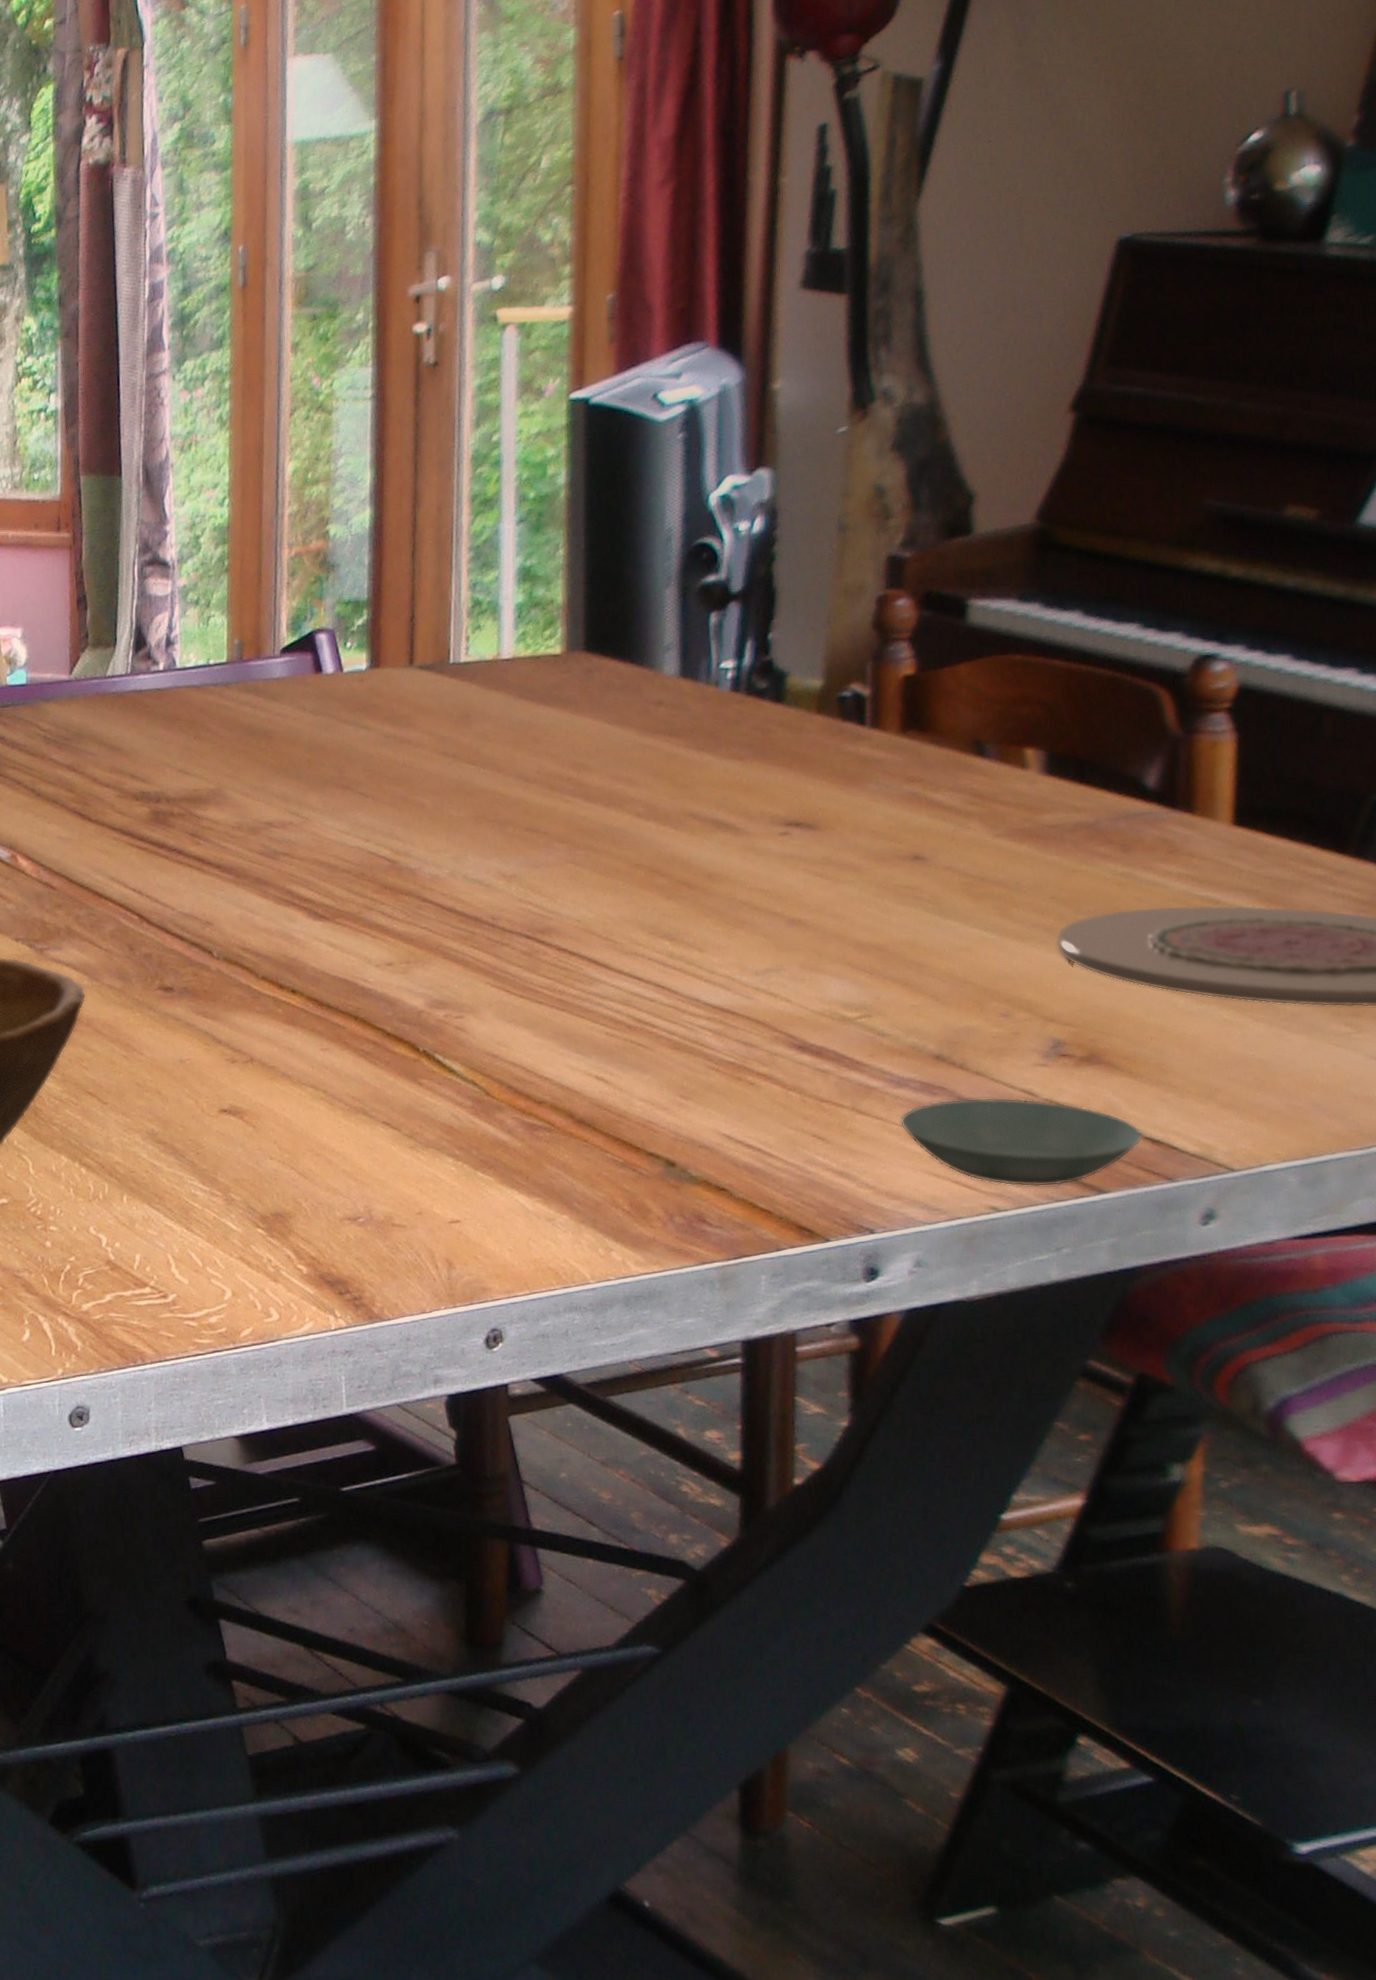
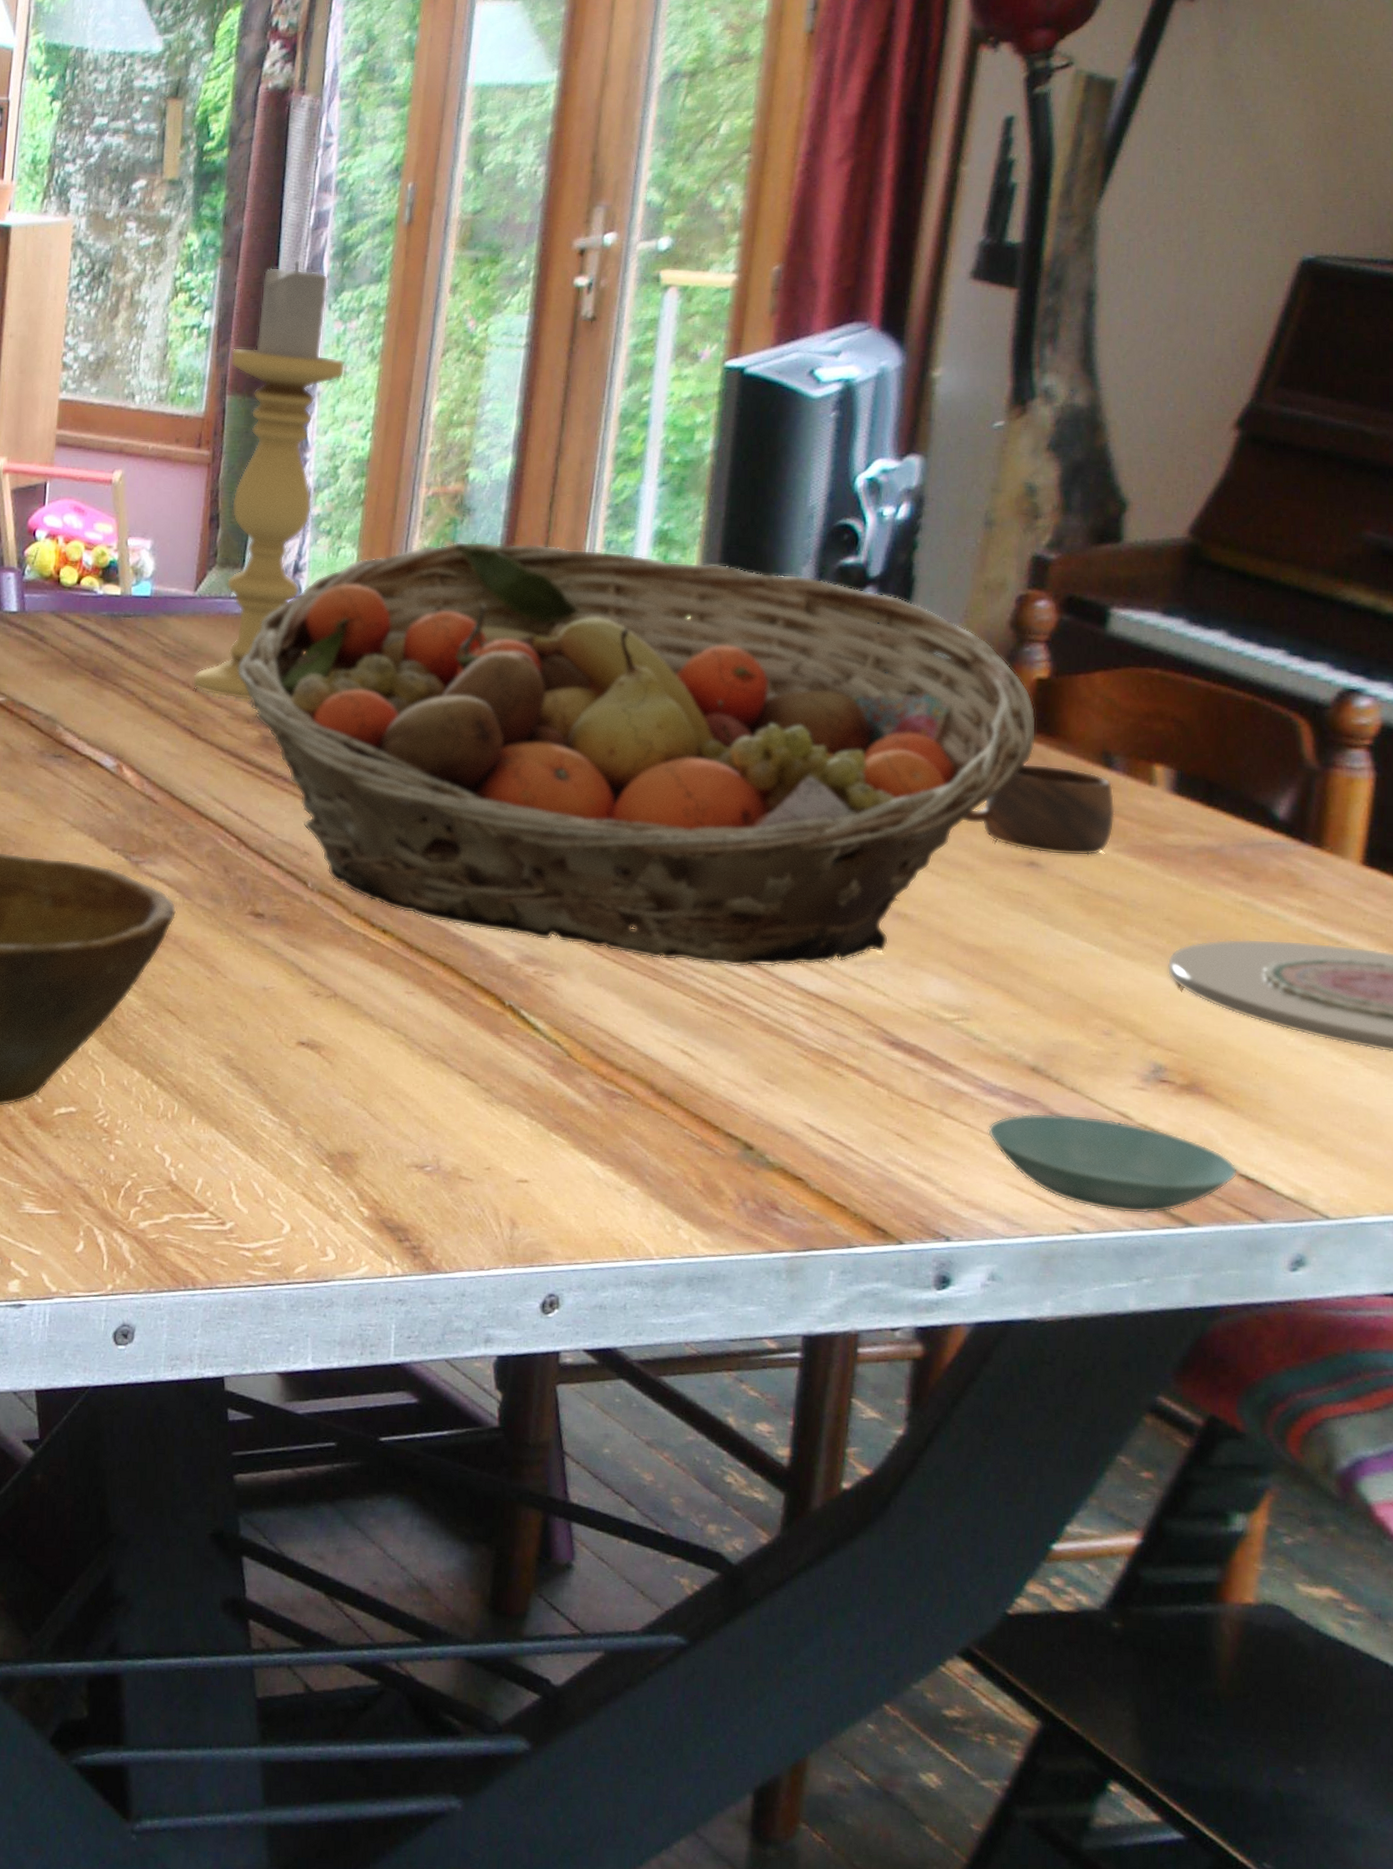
candle holder: none [77,334,196,778] -> present [192,260,345,701]
fruit basket: none [121,593,909,990] -> present [238,541,1037,967]
cup: none [846,759,993,847] -> present [963,763,1115,856]

